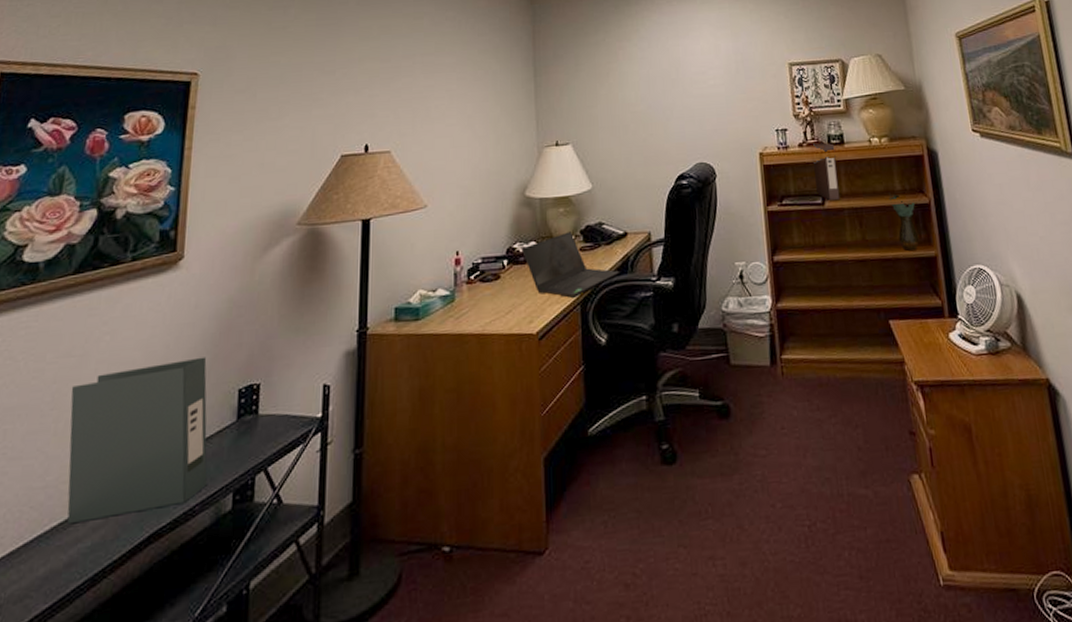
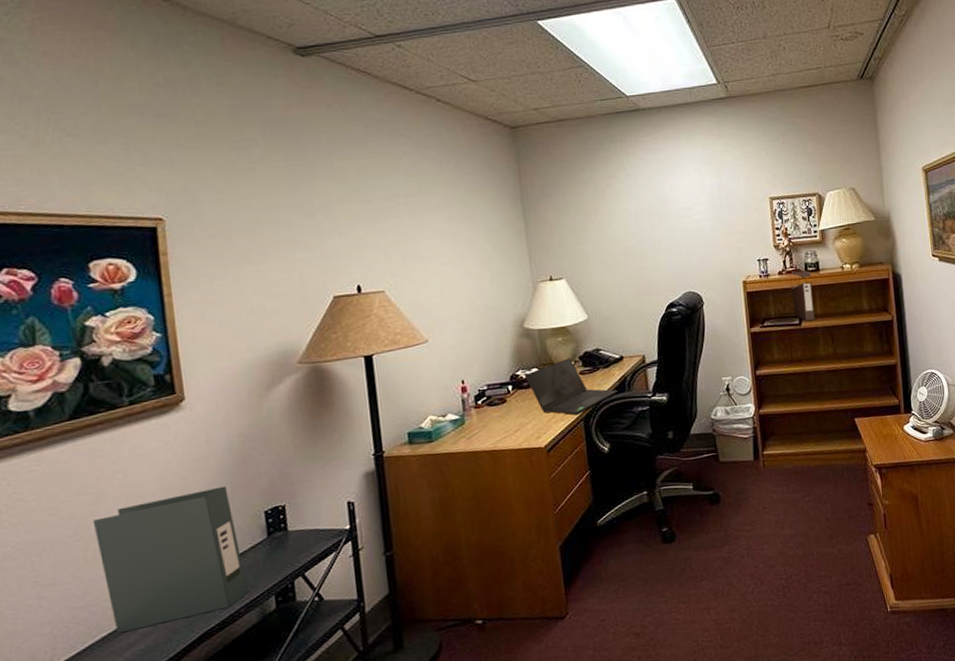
vase: present [888,192,920,251] -> none [857,312,883,361]

